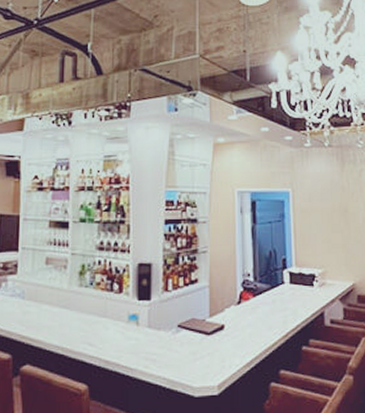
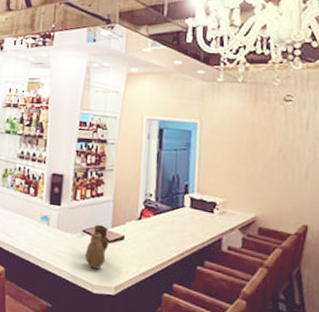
vase: none [183,316,208,368] -> present [85,224,110,269]

